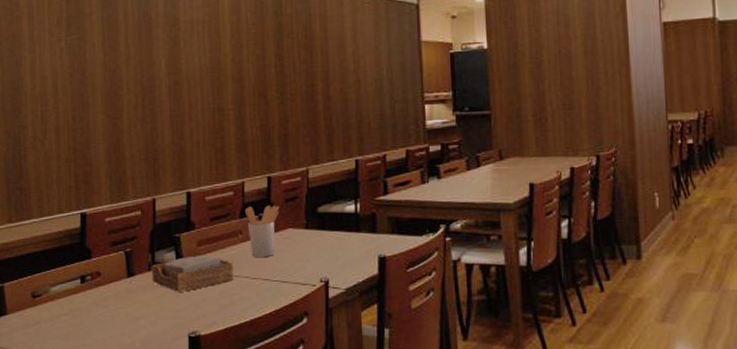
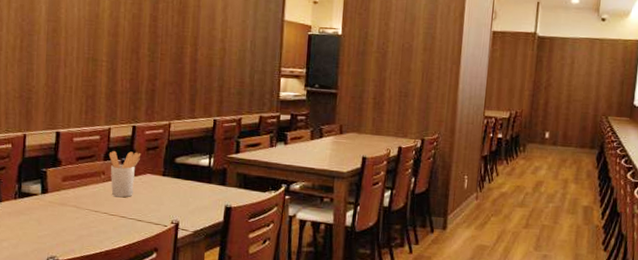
napkin holder: present [151,255,234,292] -> none [17,189,94,221]

